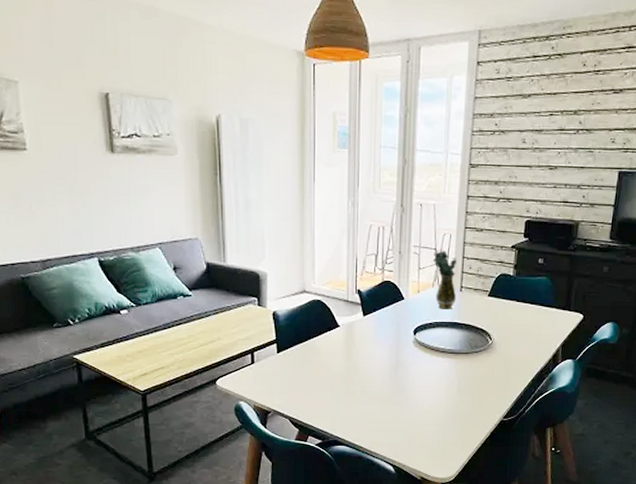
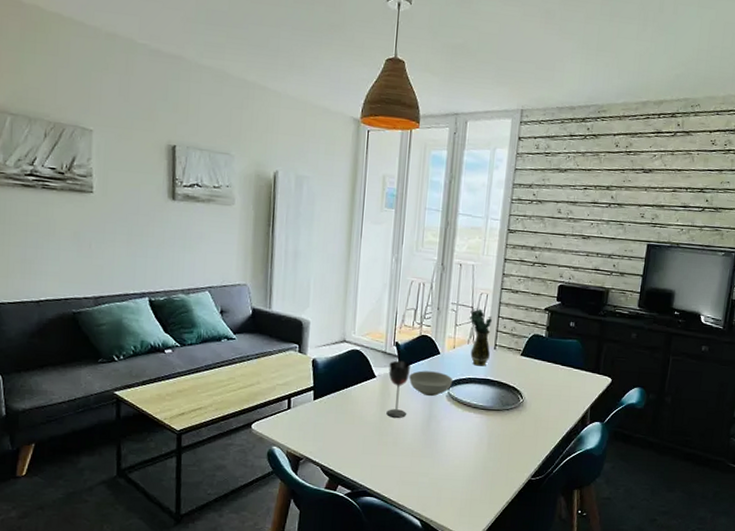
wineglass: none [352,308,374,366] -> present [386,360,410,418]
bowl: none [374,317,419,343] -> present [409,370,453,397]

